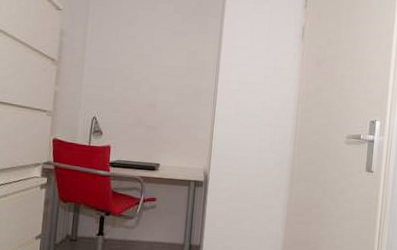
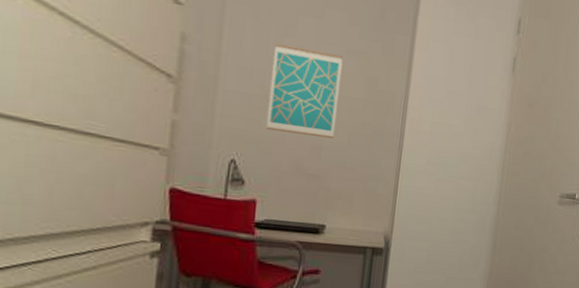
wall art: none [117,31,171,99] -> present [266,43,343,140]

